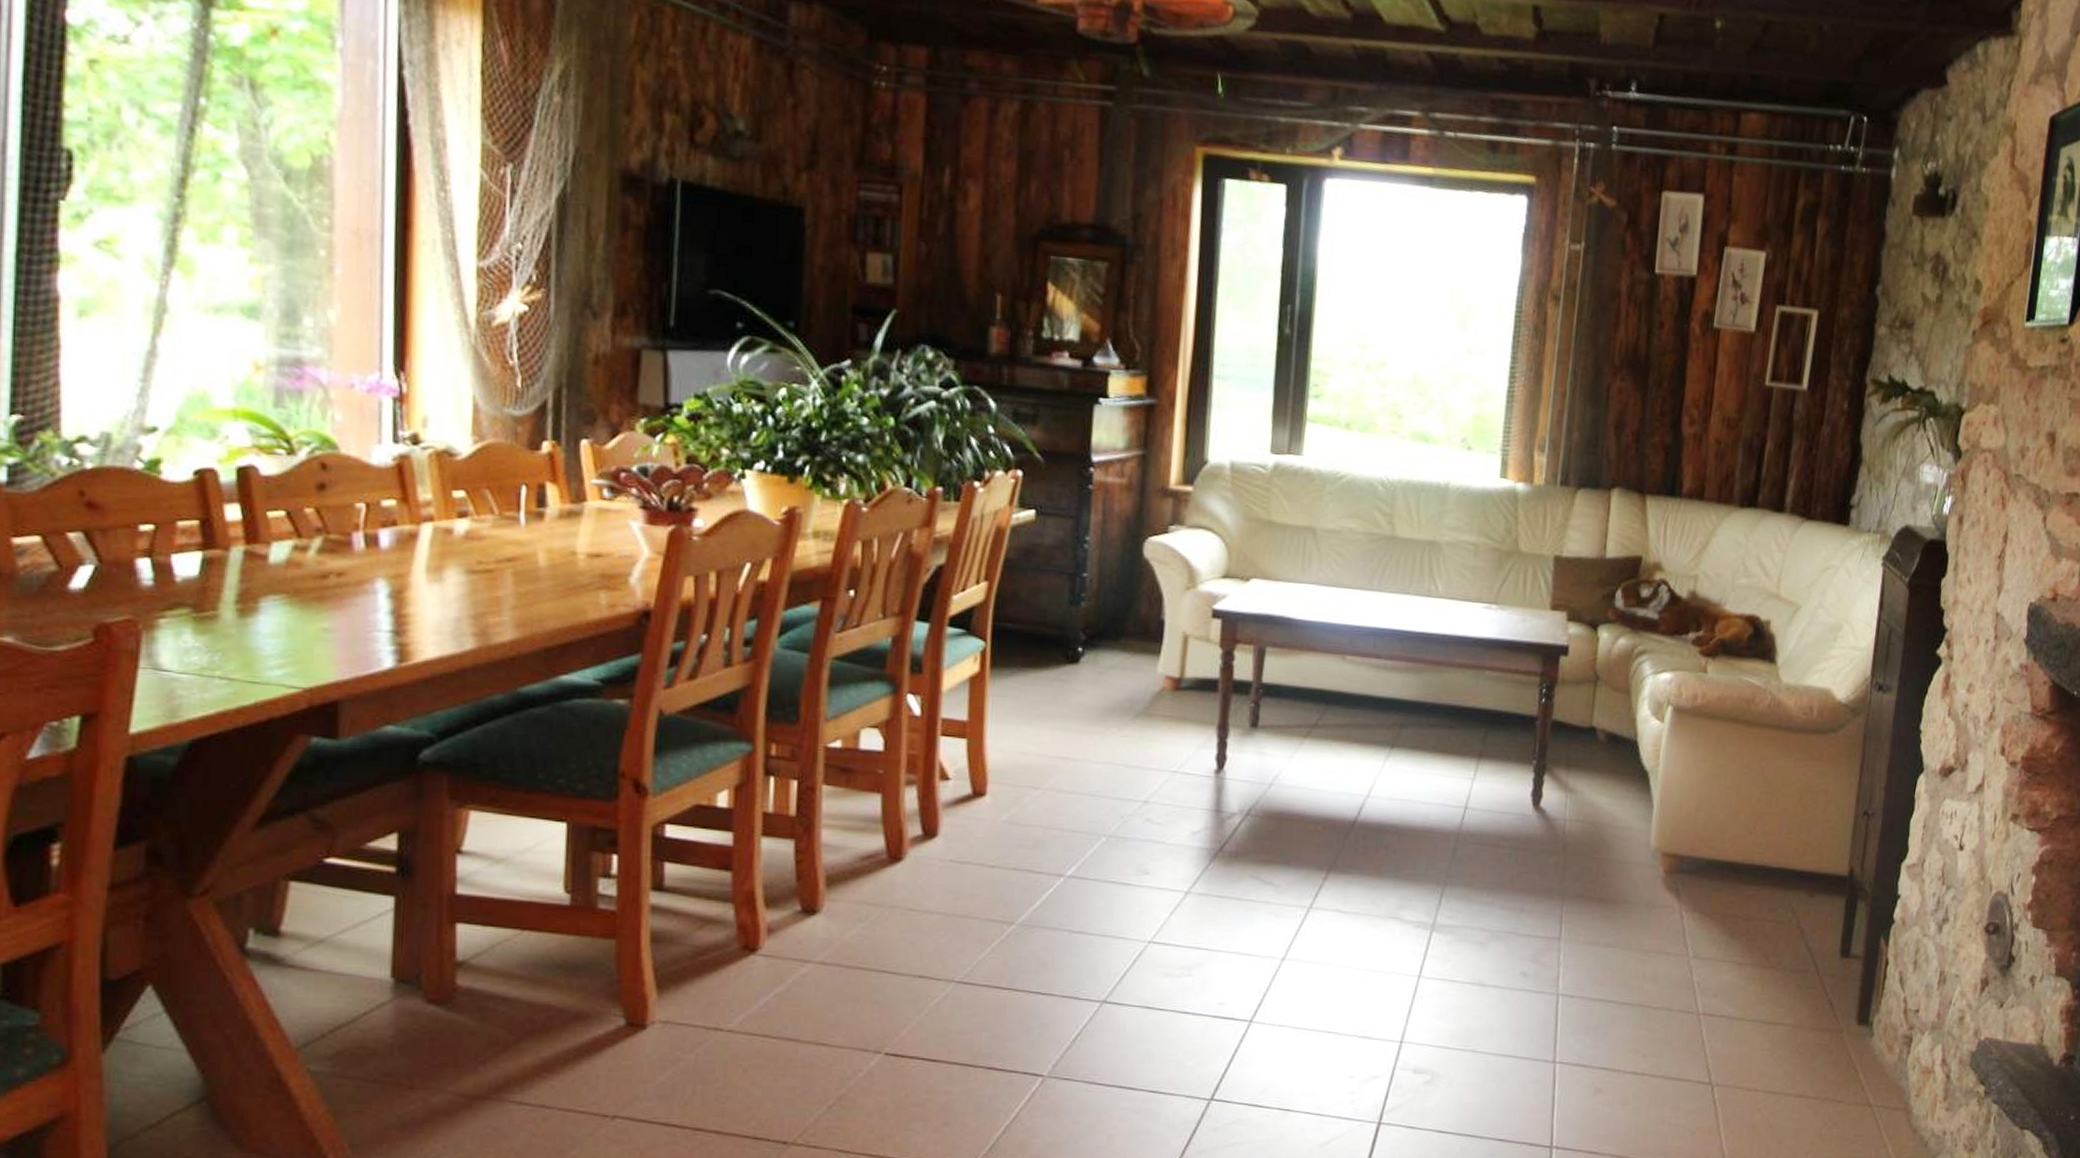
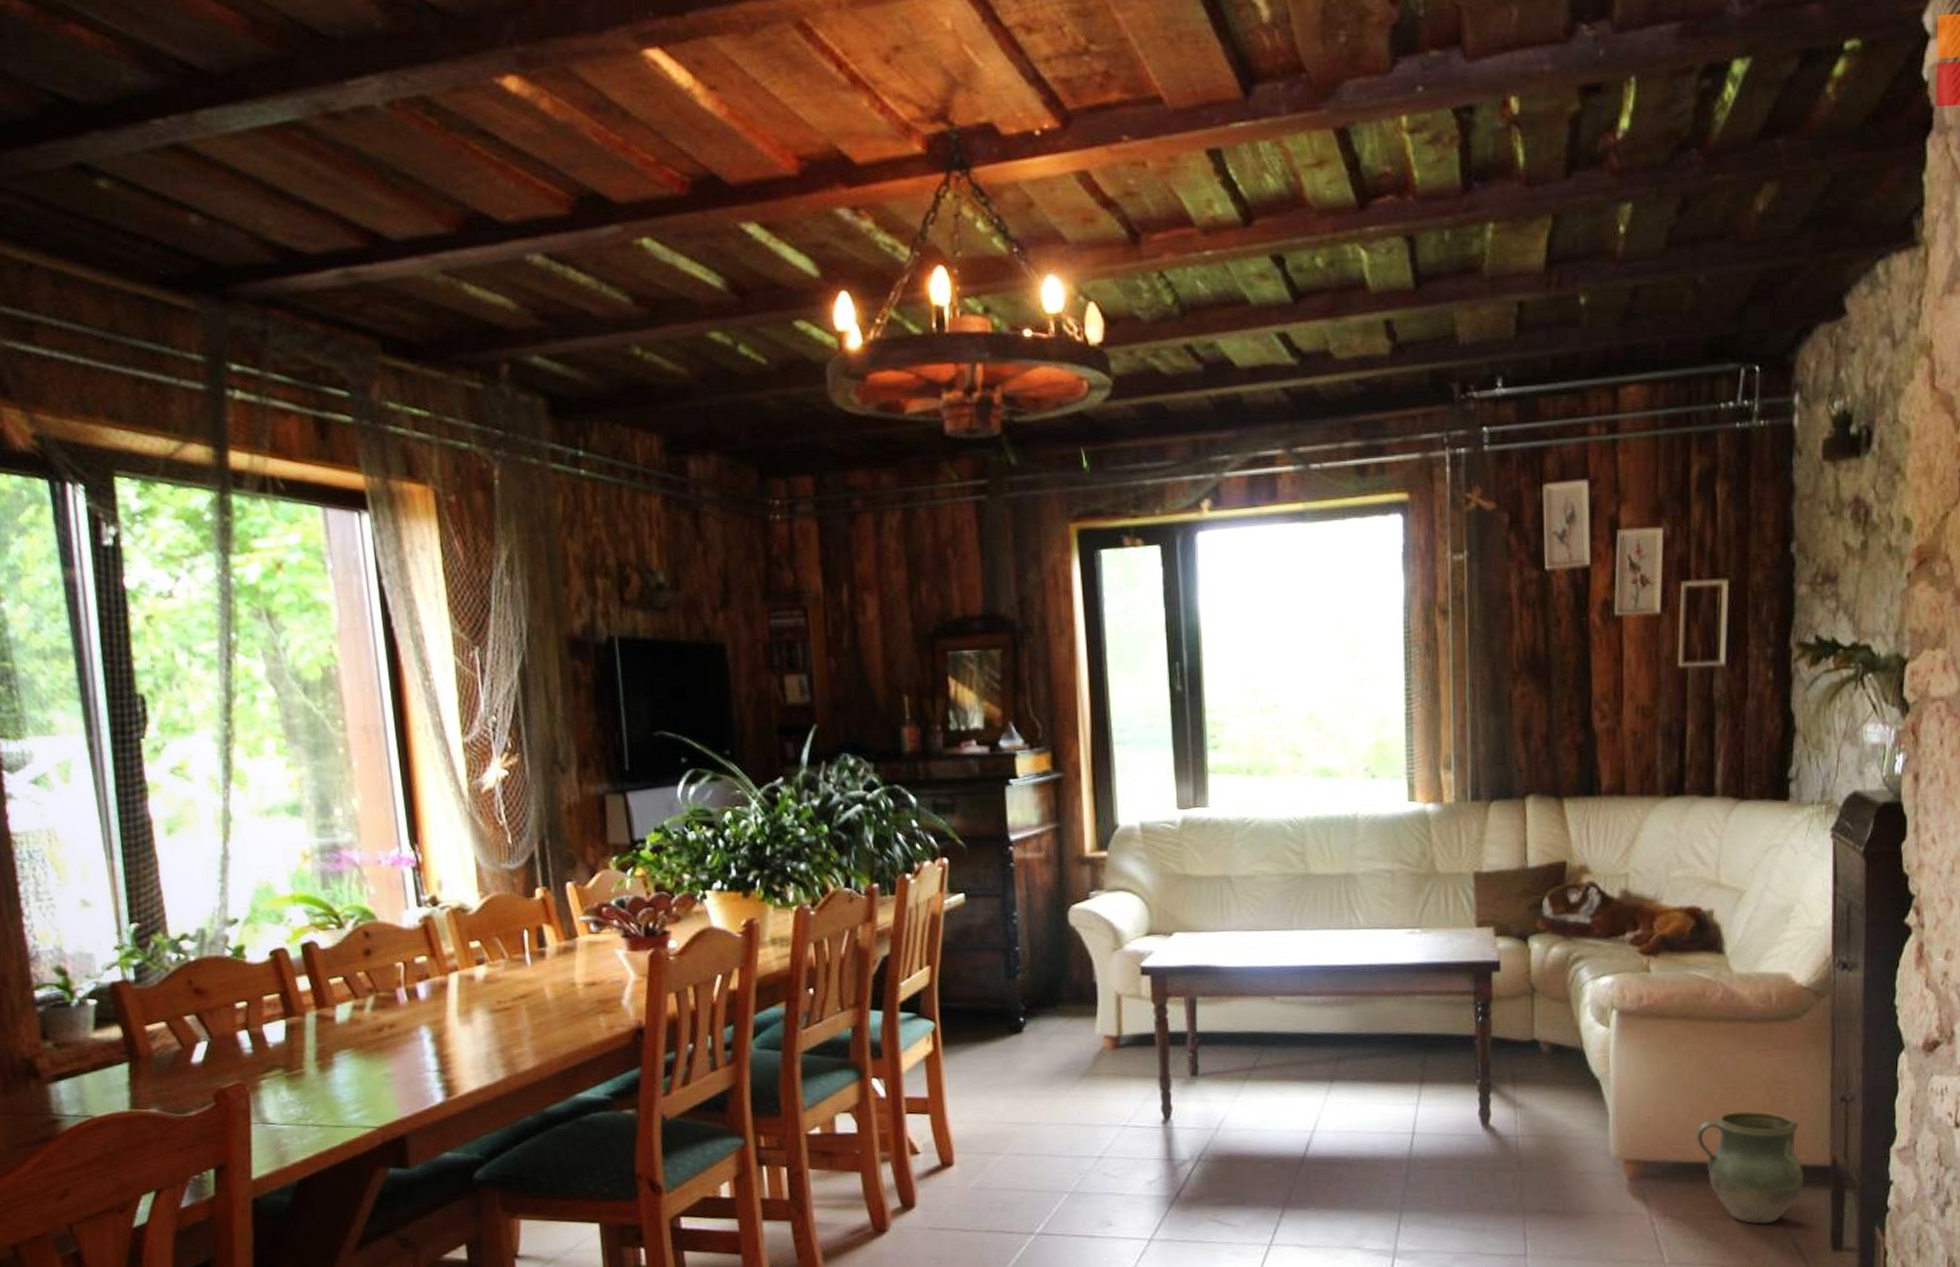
ceramic jug: none [1731,816,1824,927] -> present [1697,1110,1805,1225]

